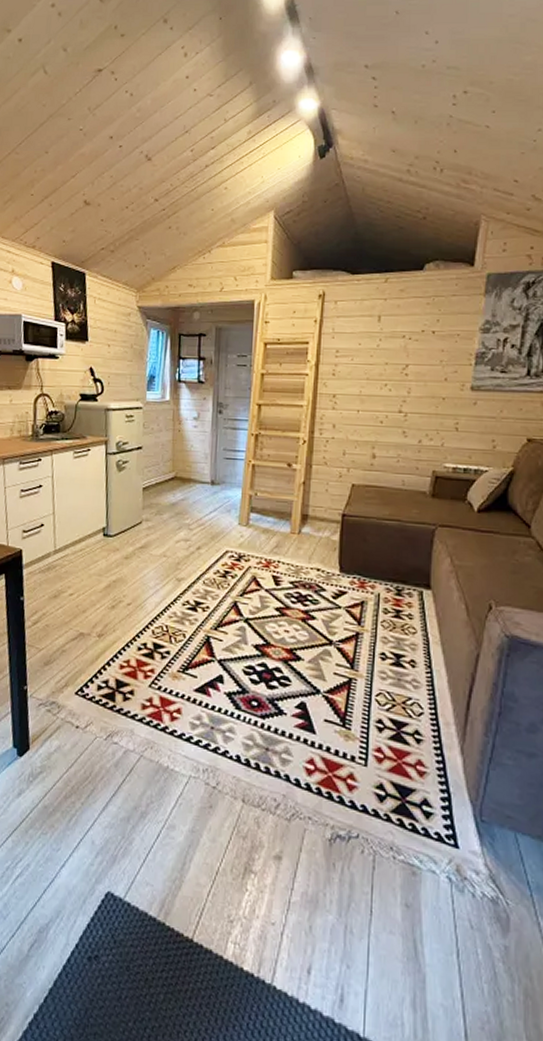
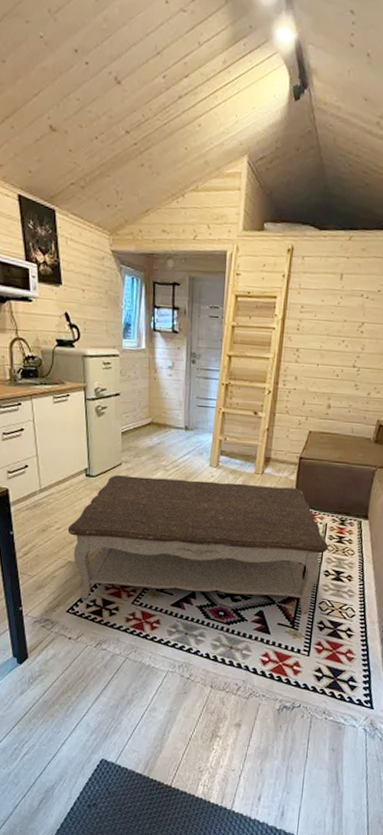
coffee table: none [81,535,384,709] -> present [67,475,329,614]

